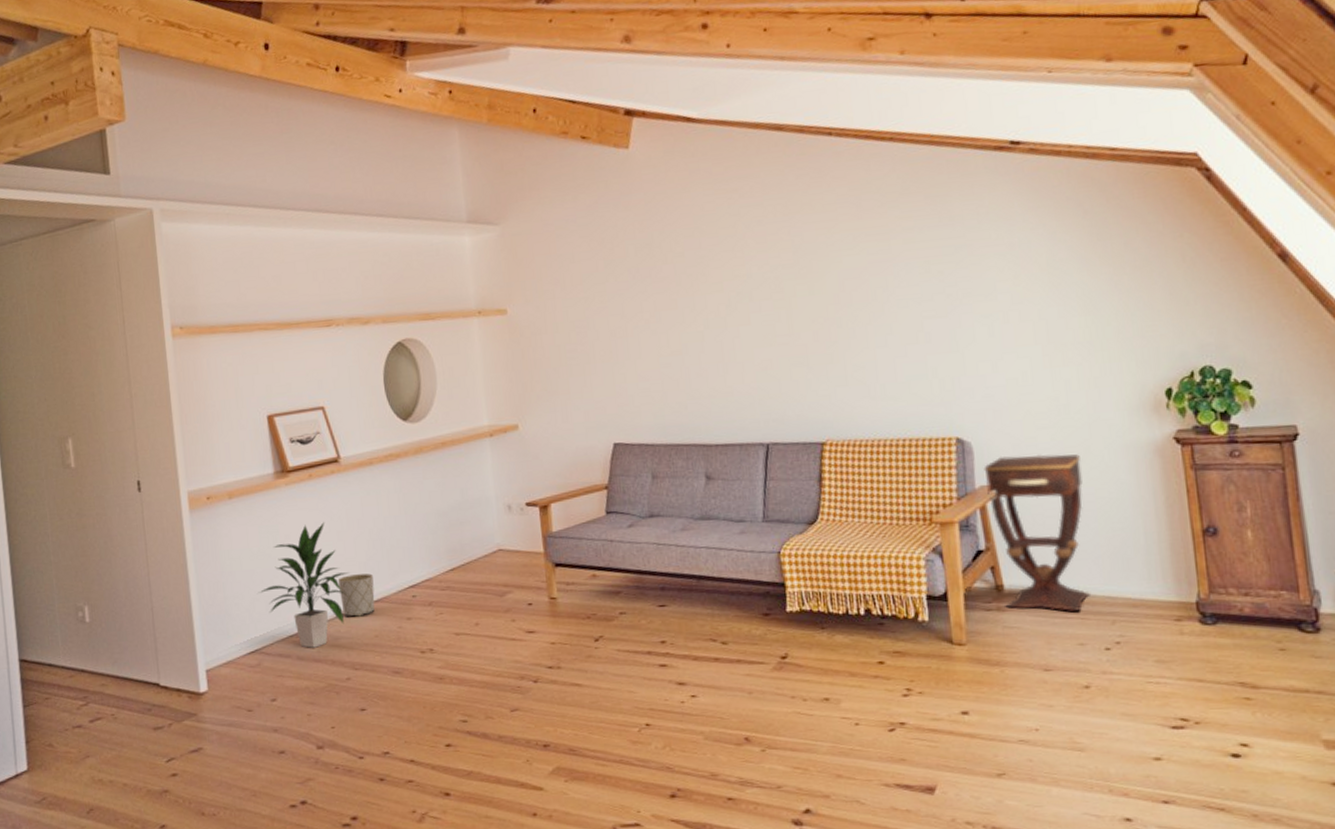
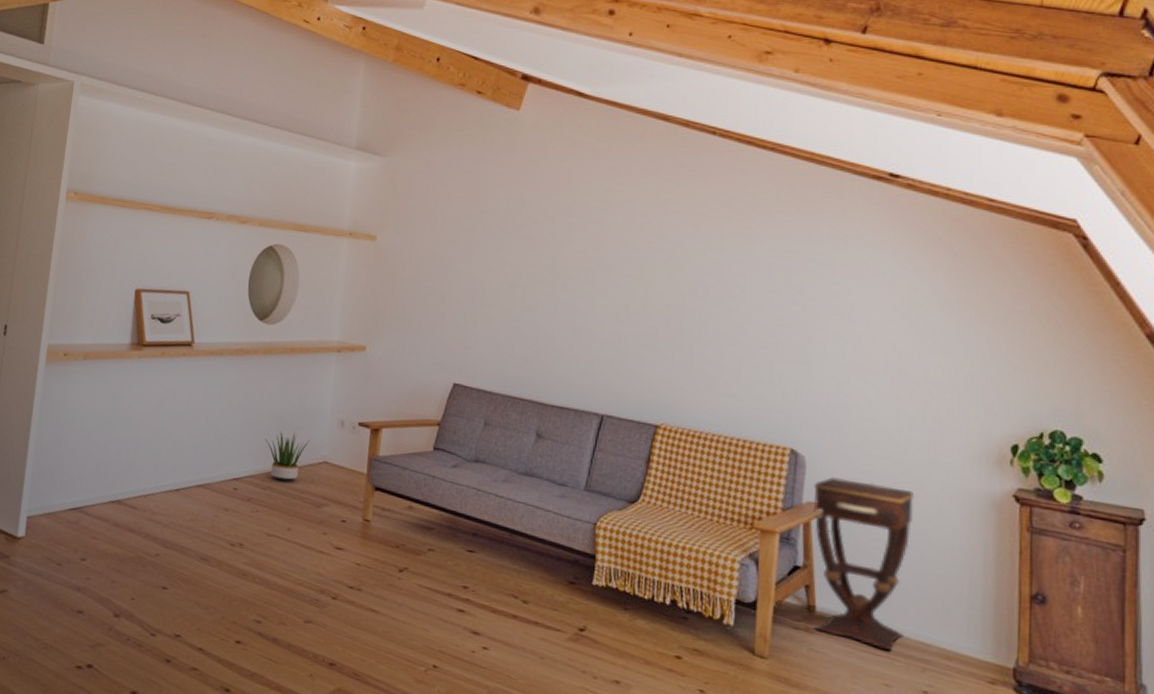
indoor plant: present [258,522,350,648] -> none [91,399,180,518]
planter: present [337,573,375,617] -> none [166,455,201,498]
potted plant: none [434,527,480,579] -> present [265,431,310,482]

